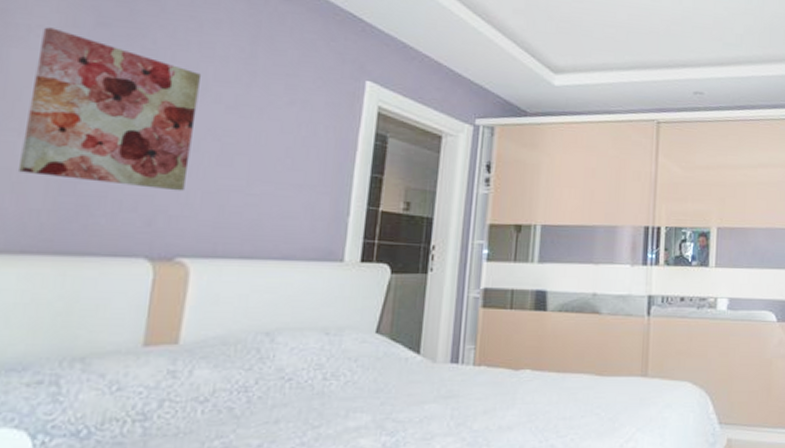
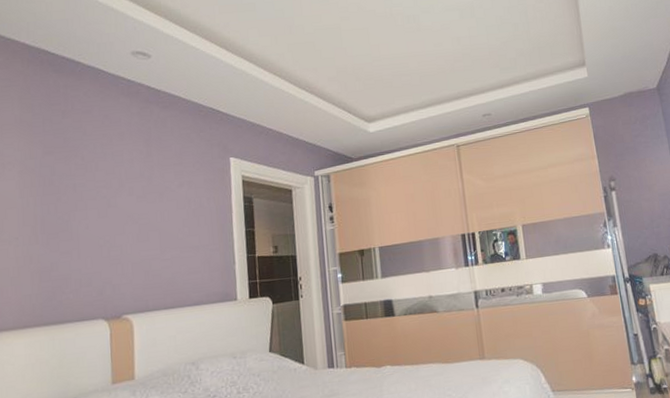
wall art: present [17,27,200,191] -> none [12,162,120,270]

